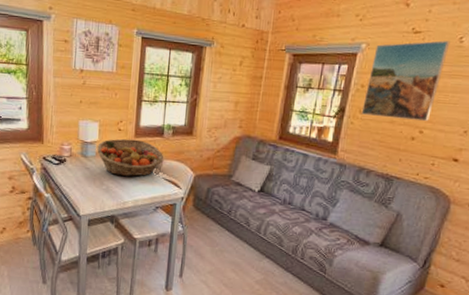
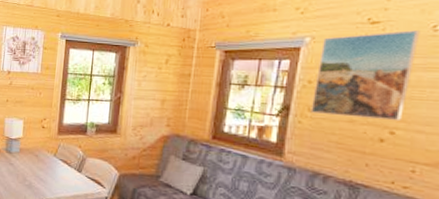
fruit basket: present [97,138,163,177] -> none [21,136,86,174]

